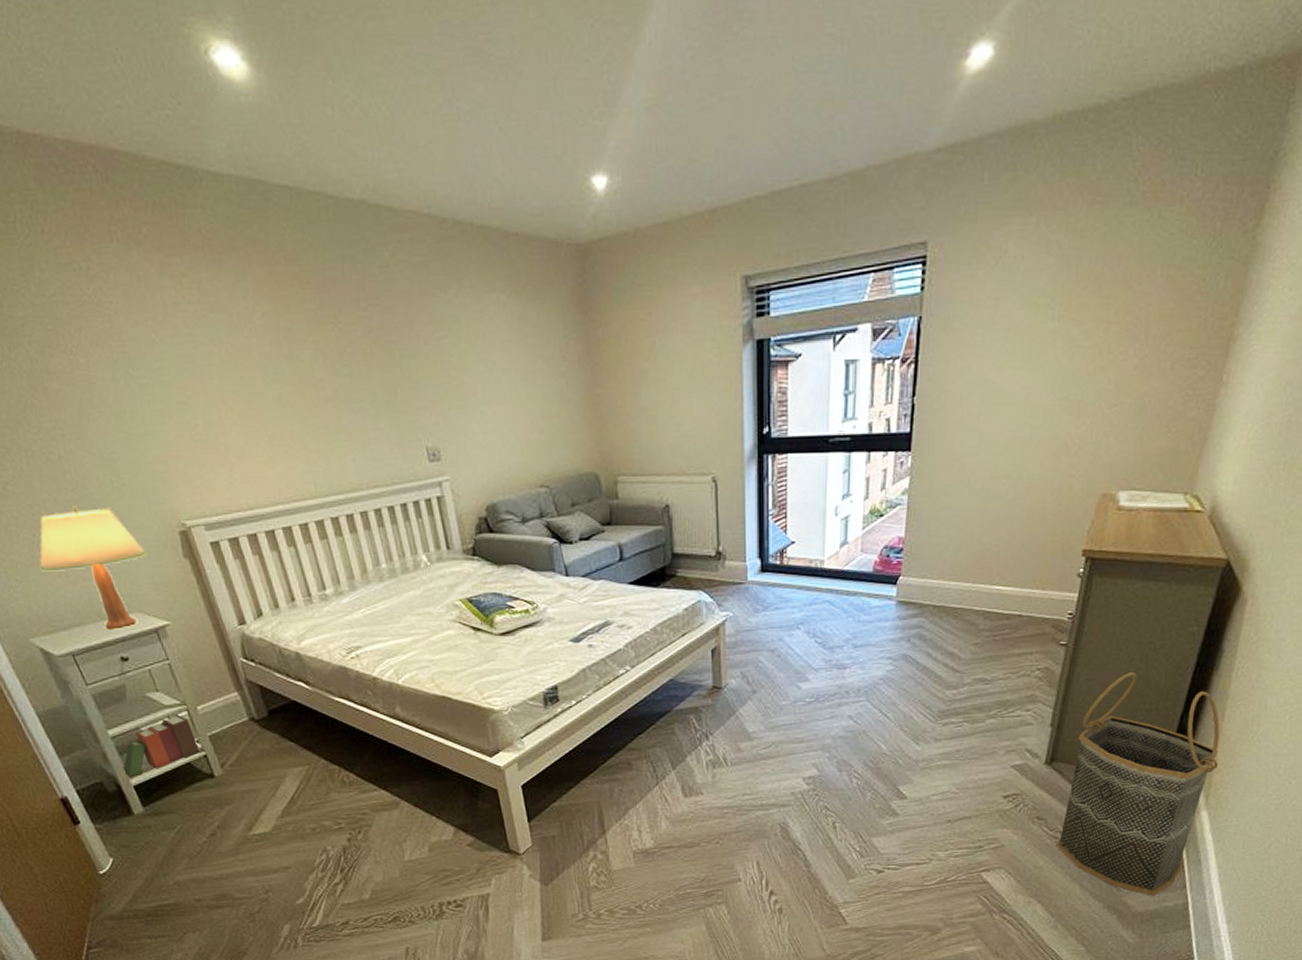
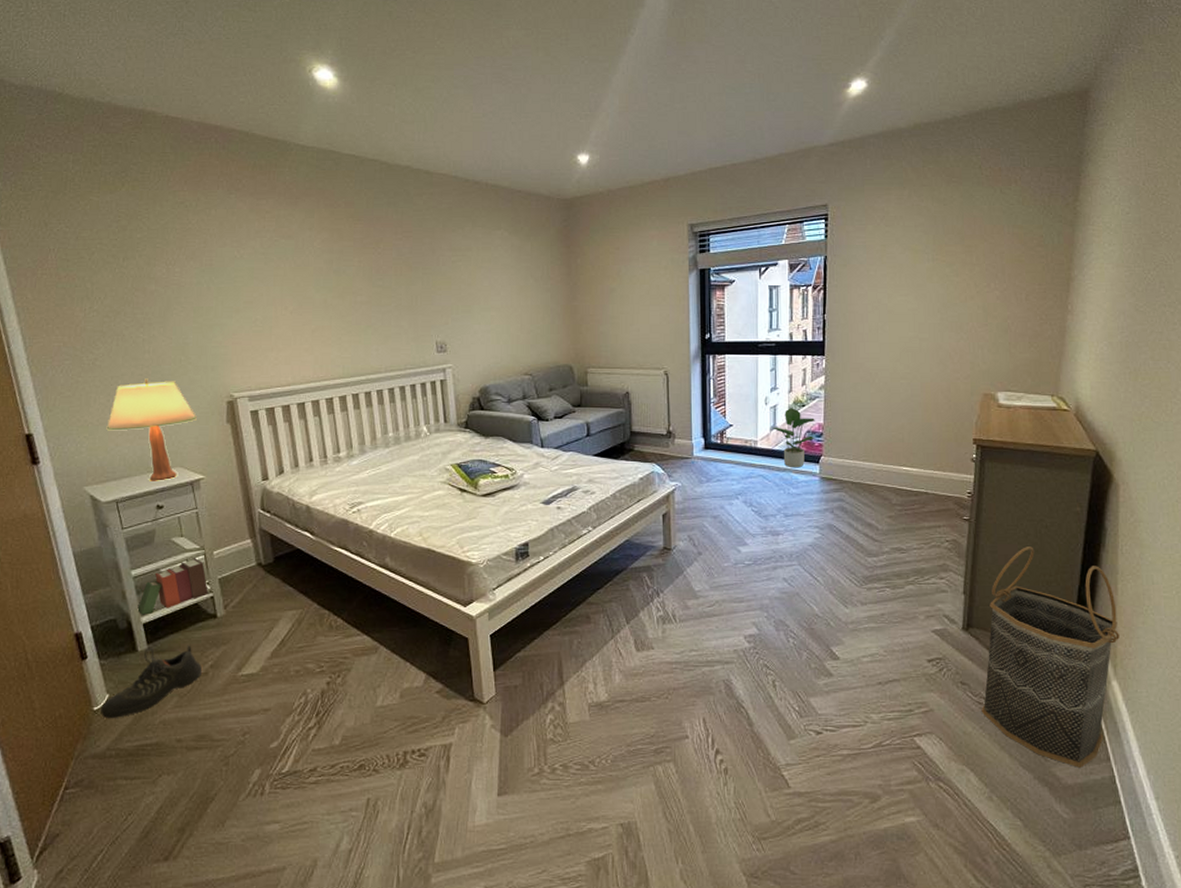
shoe: none [106,806,210,882] -> present [100,645,203,719]
potted plant: none [841,518,896,592] -> present [771,408,816,468]

